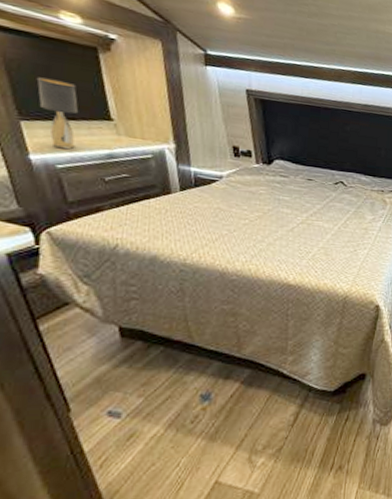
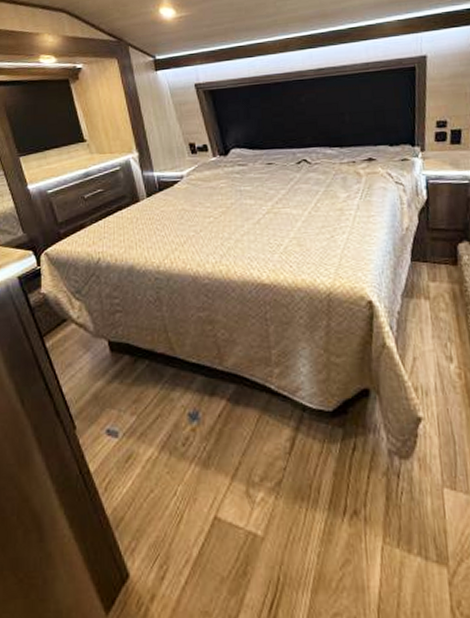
table lamp: present [36,77,79,150] -> none [28,115,60,176]

